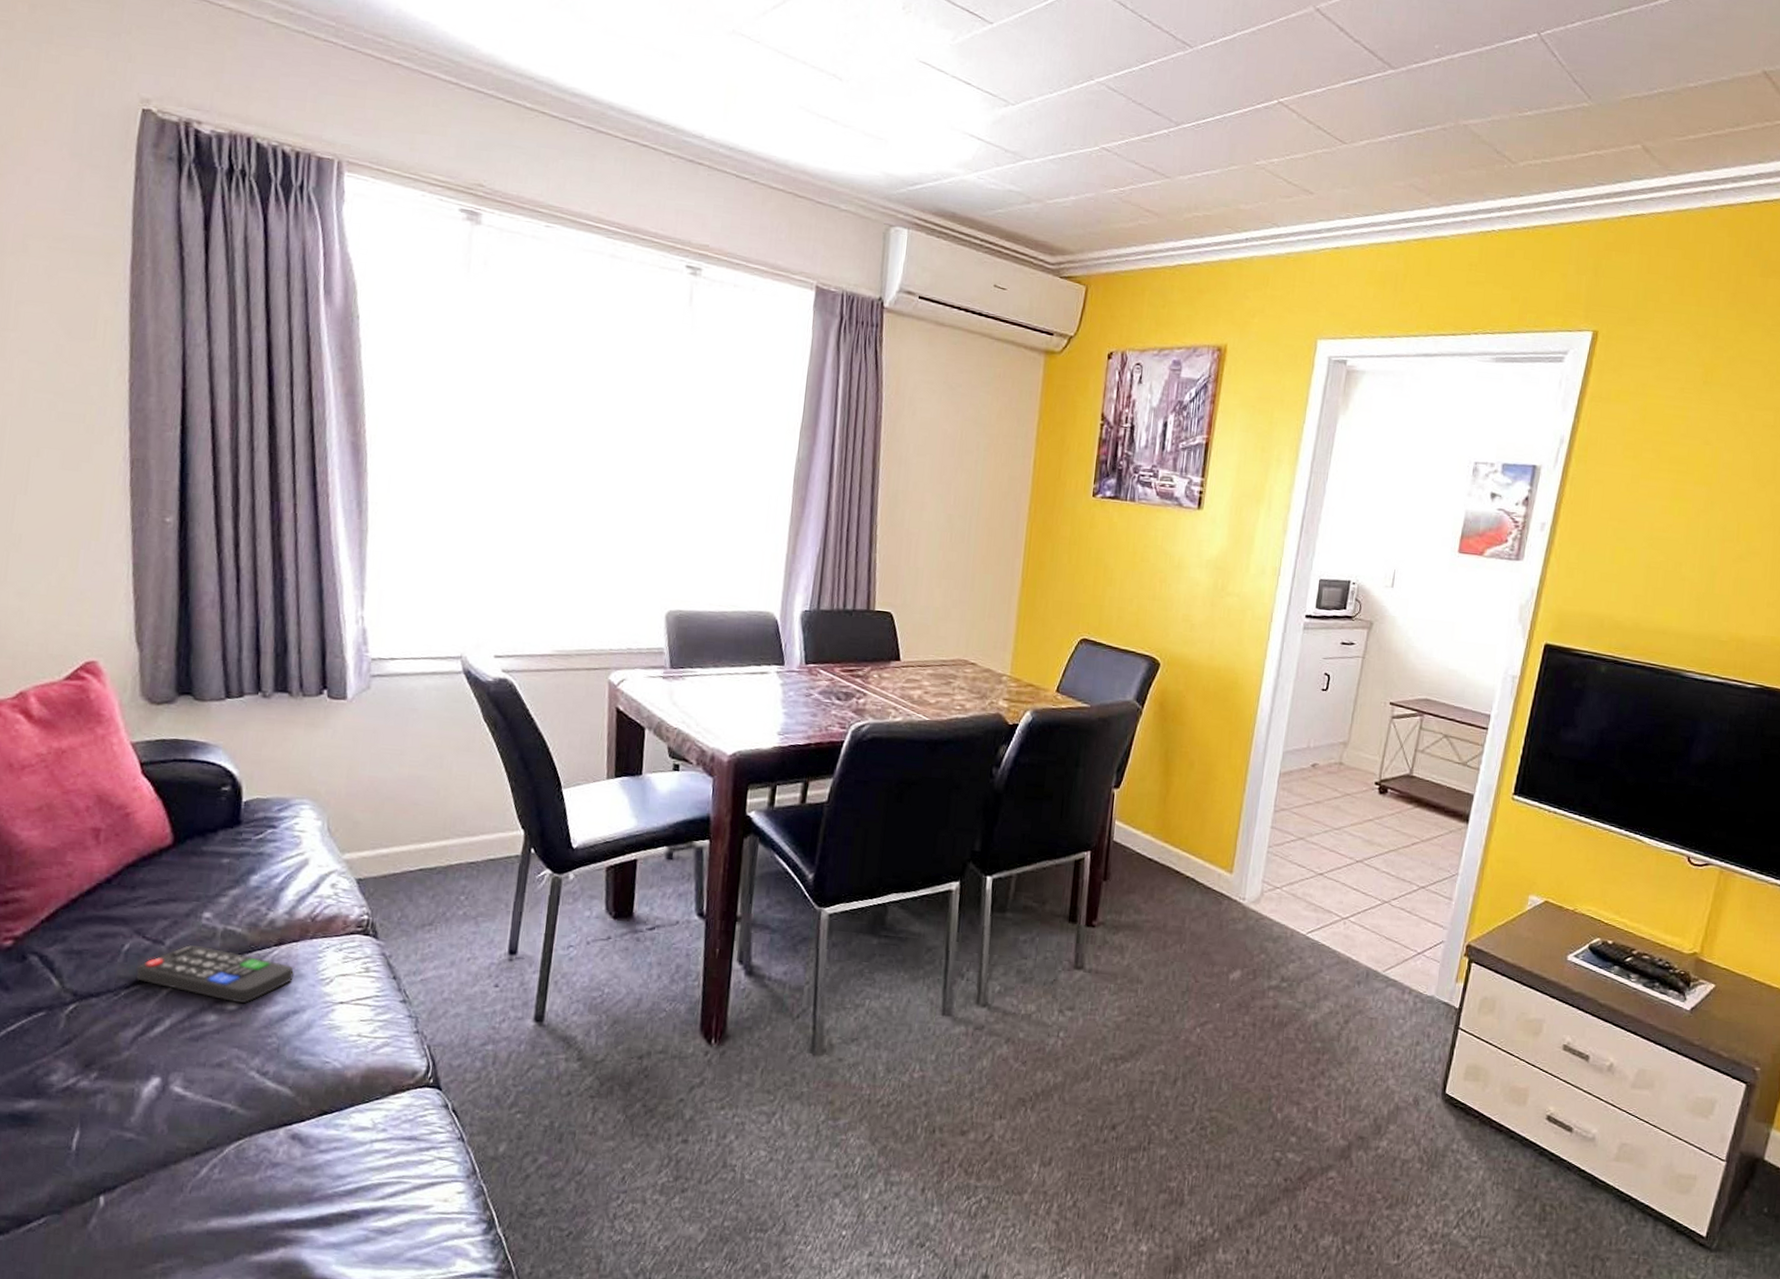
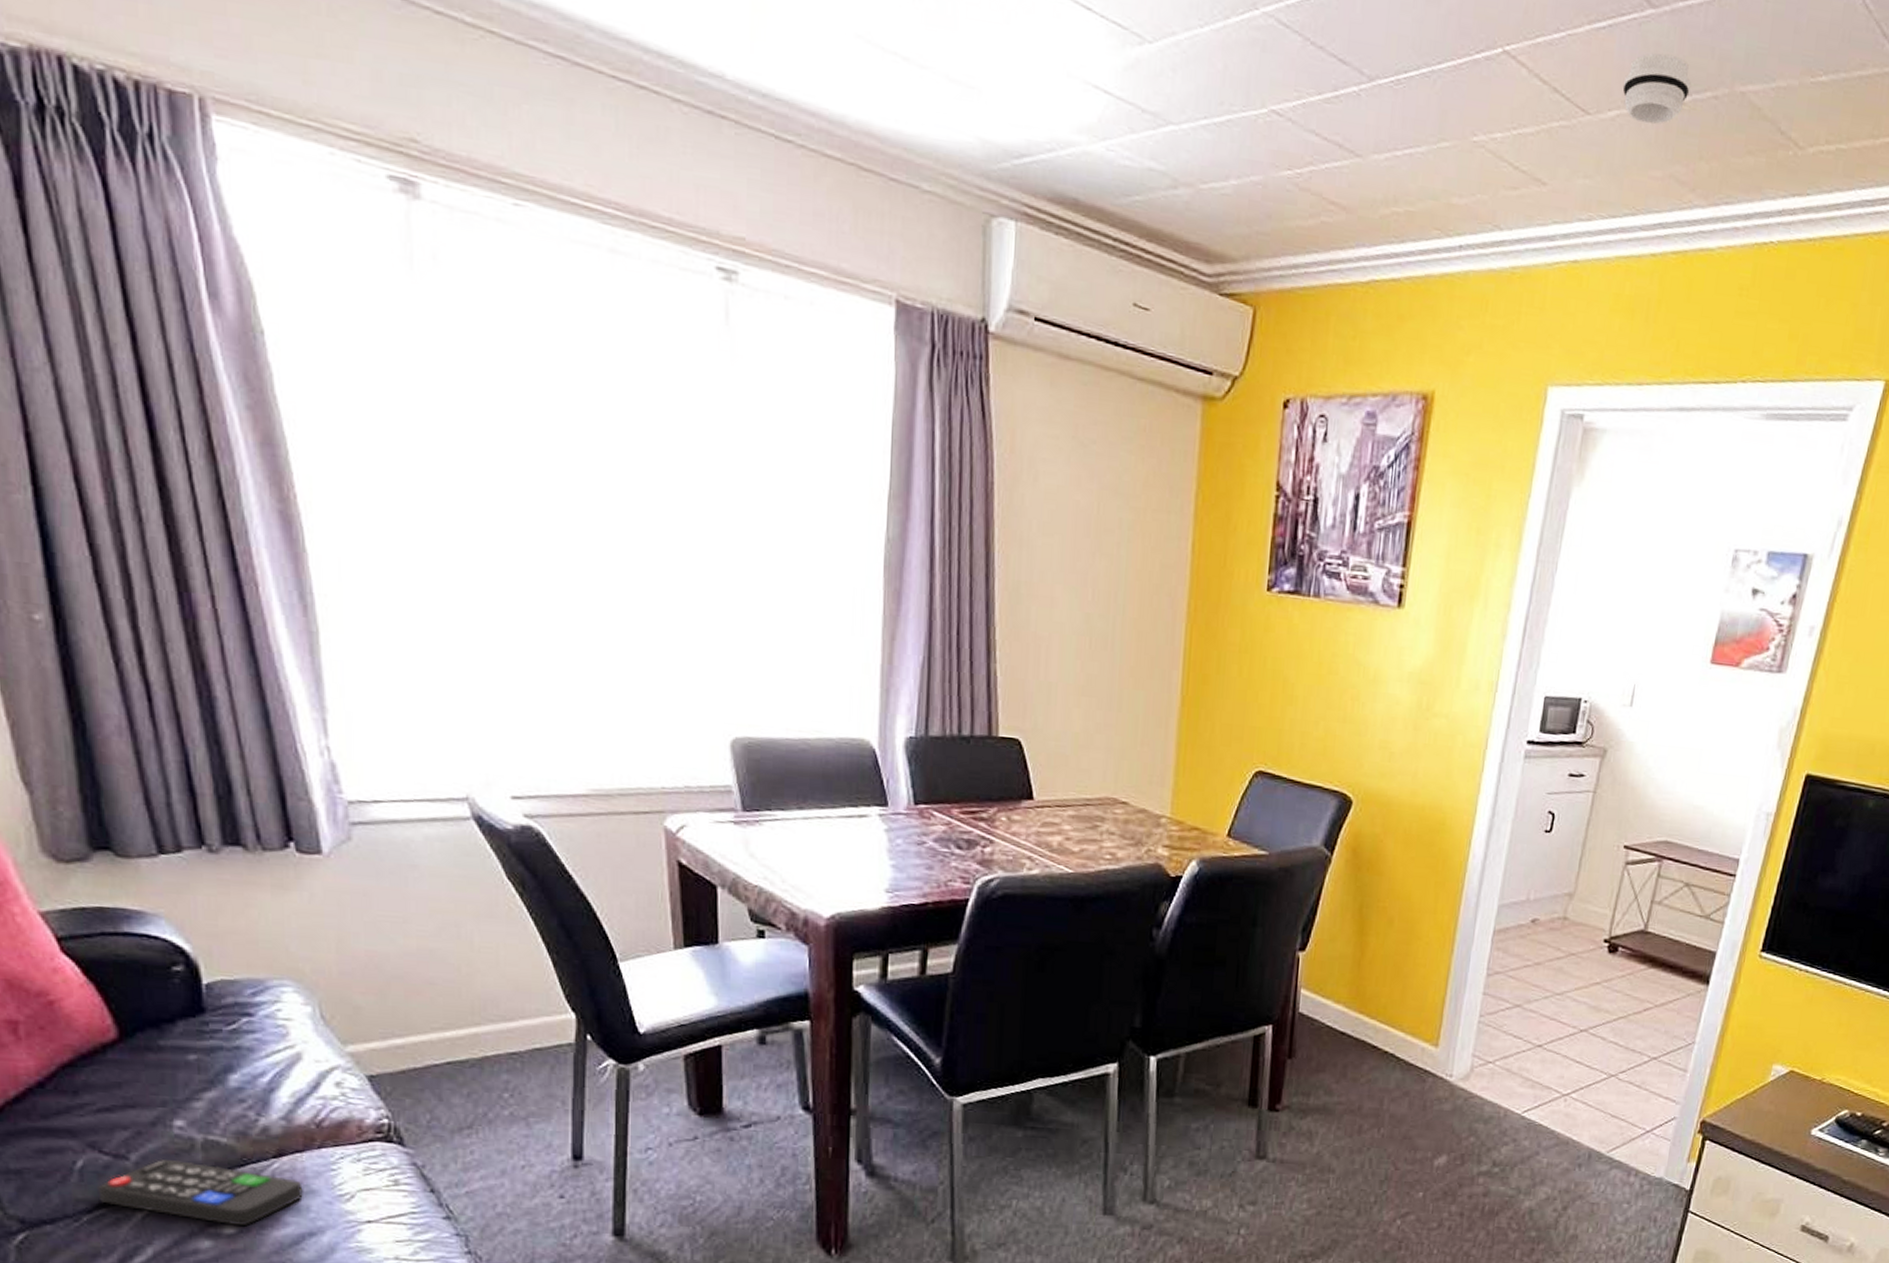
smoke detector: none [1371,100,1424,150] -> present [1622,53,1691,125]

